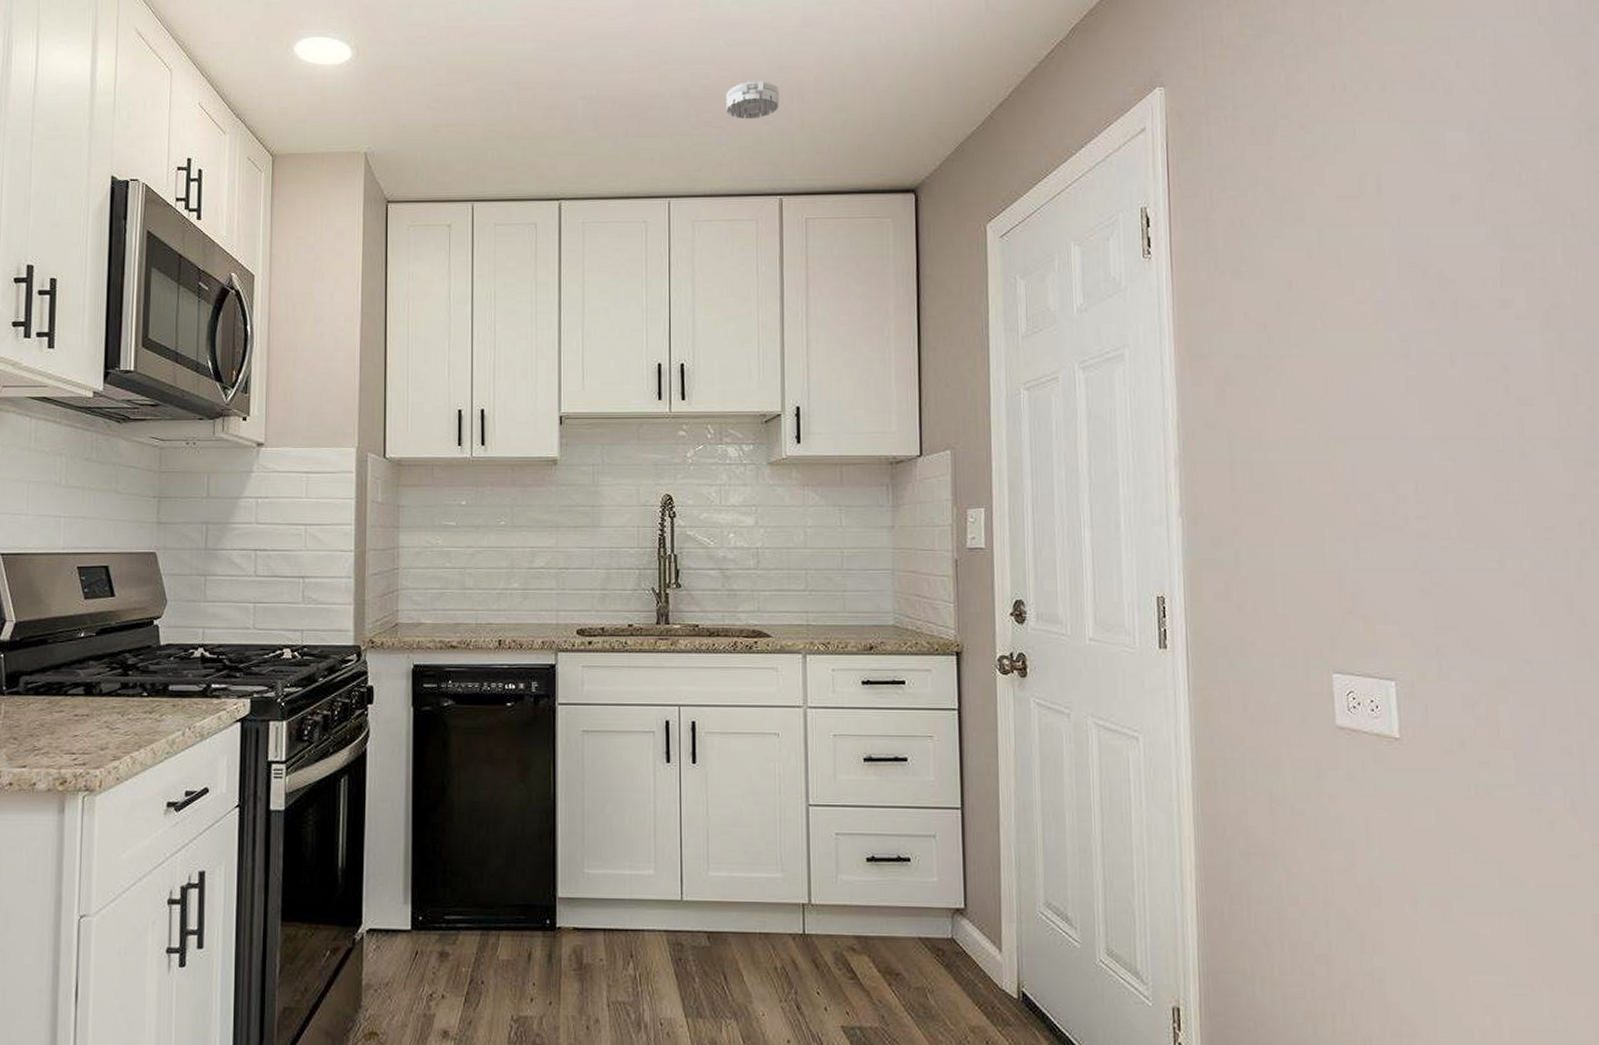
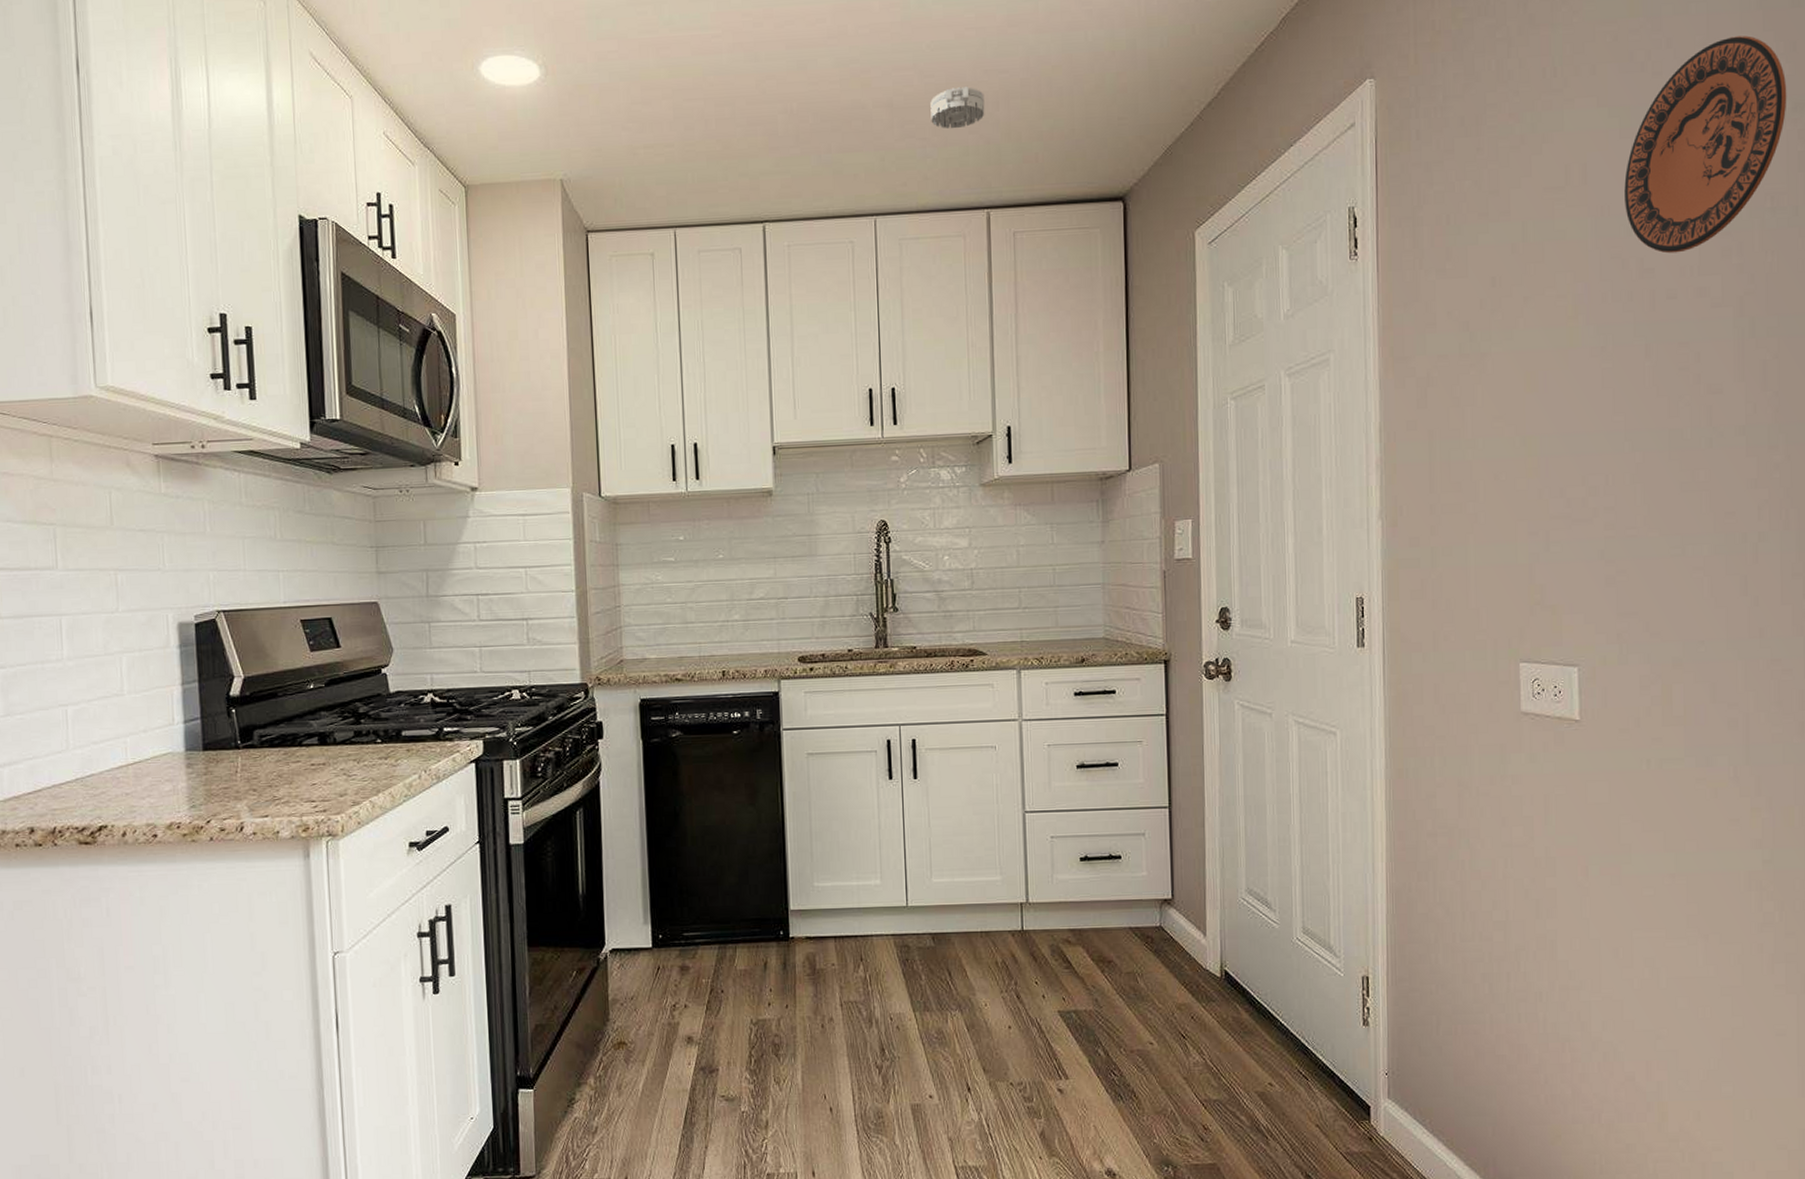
decorative plate: none [1420,60,1582,265] -> present [1624,36,1787,254]

